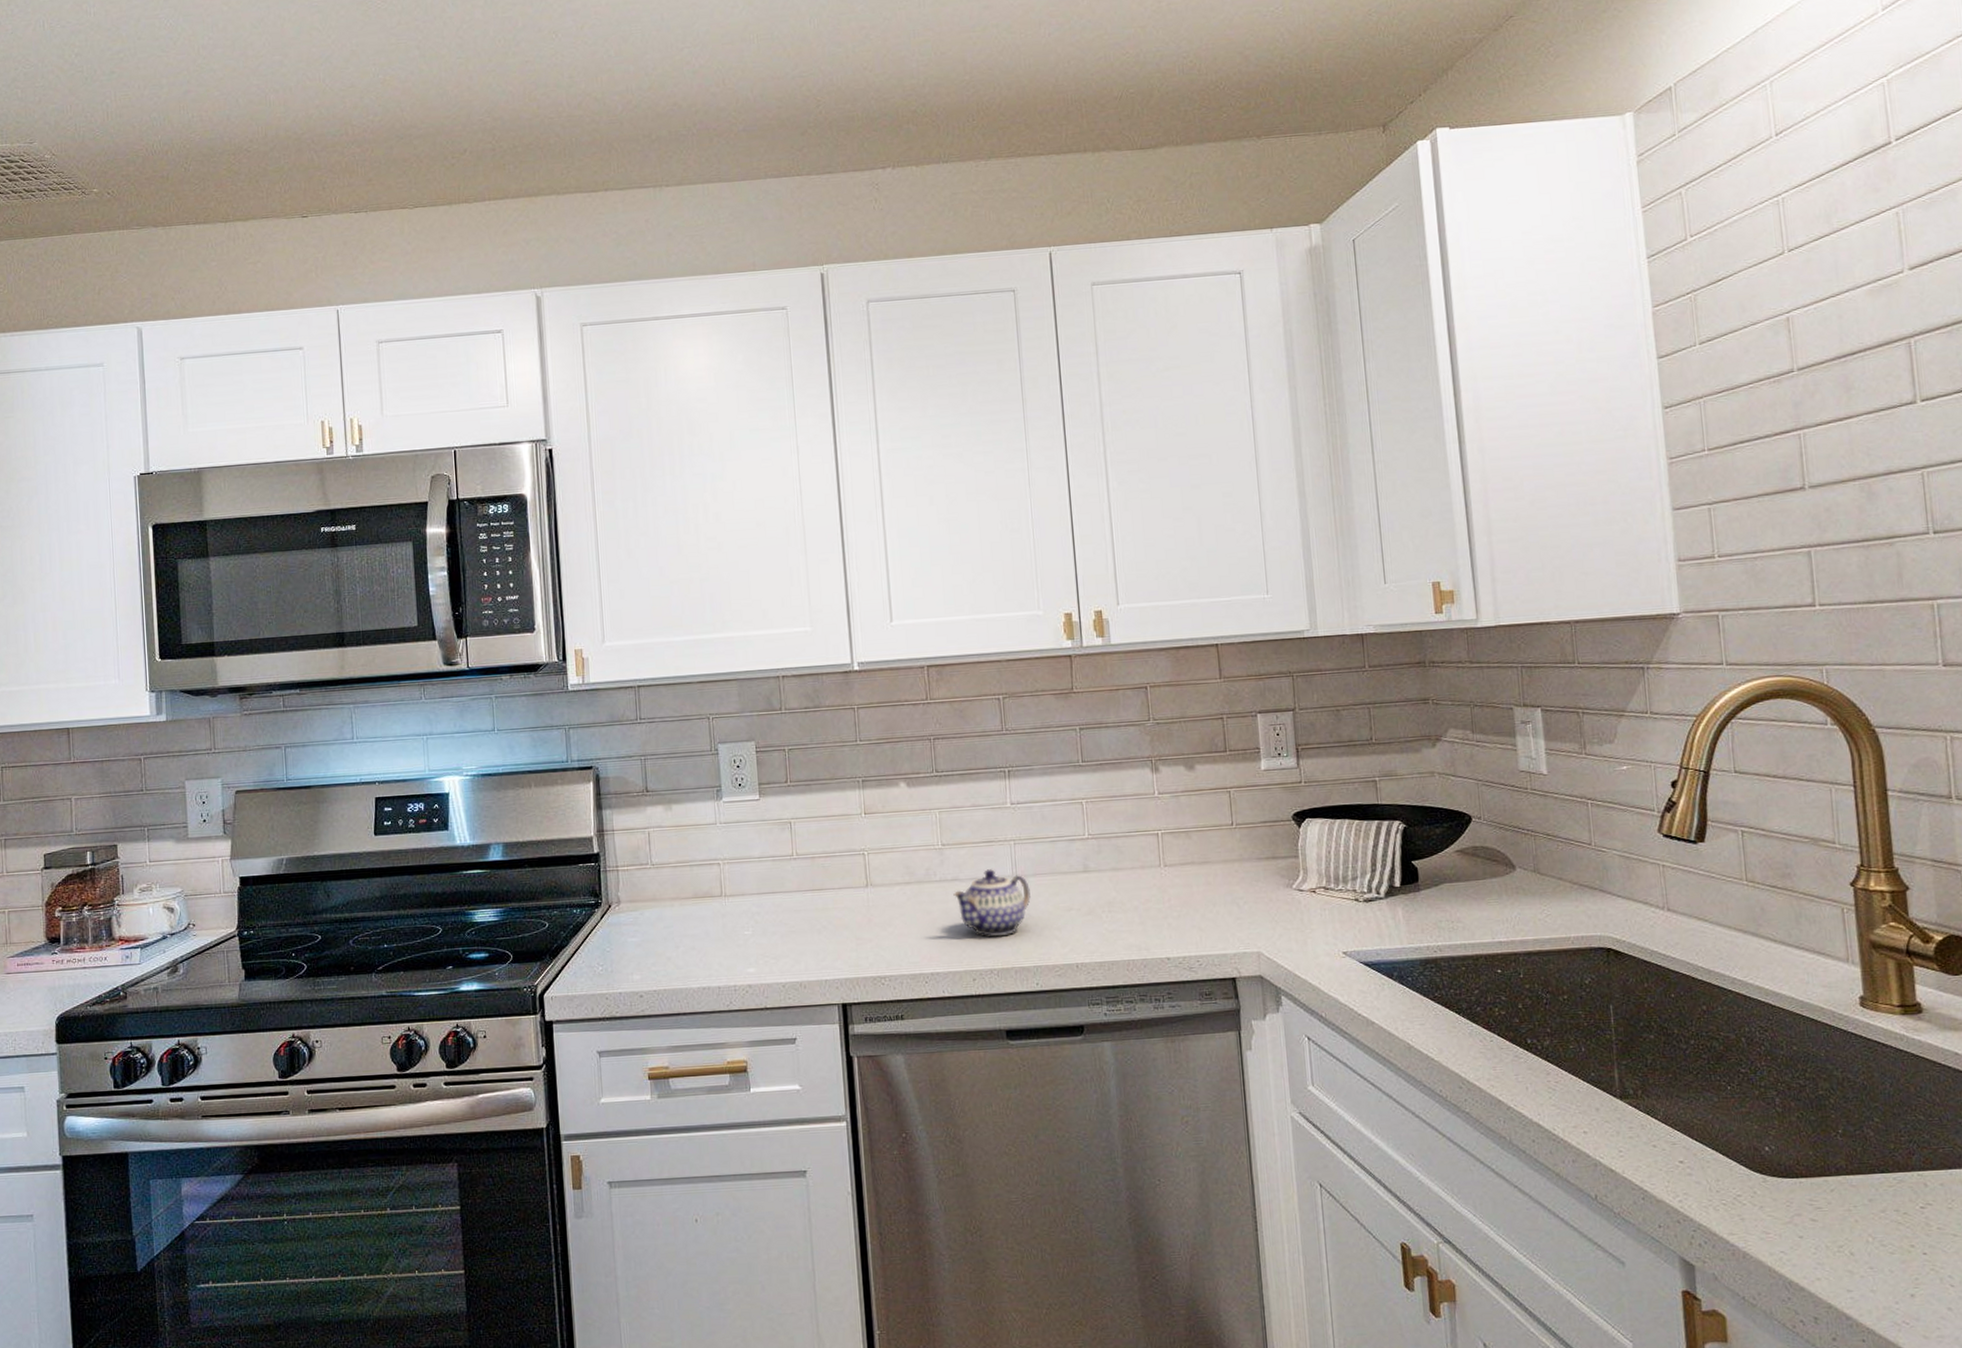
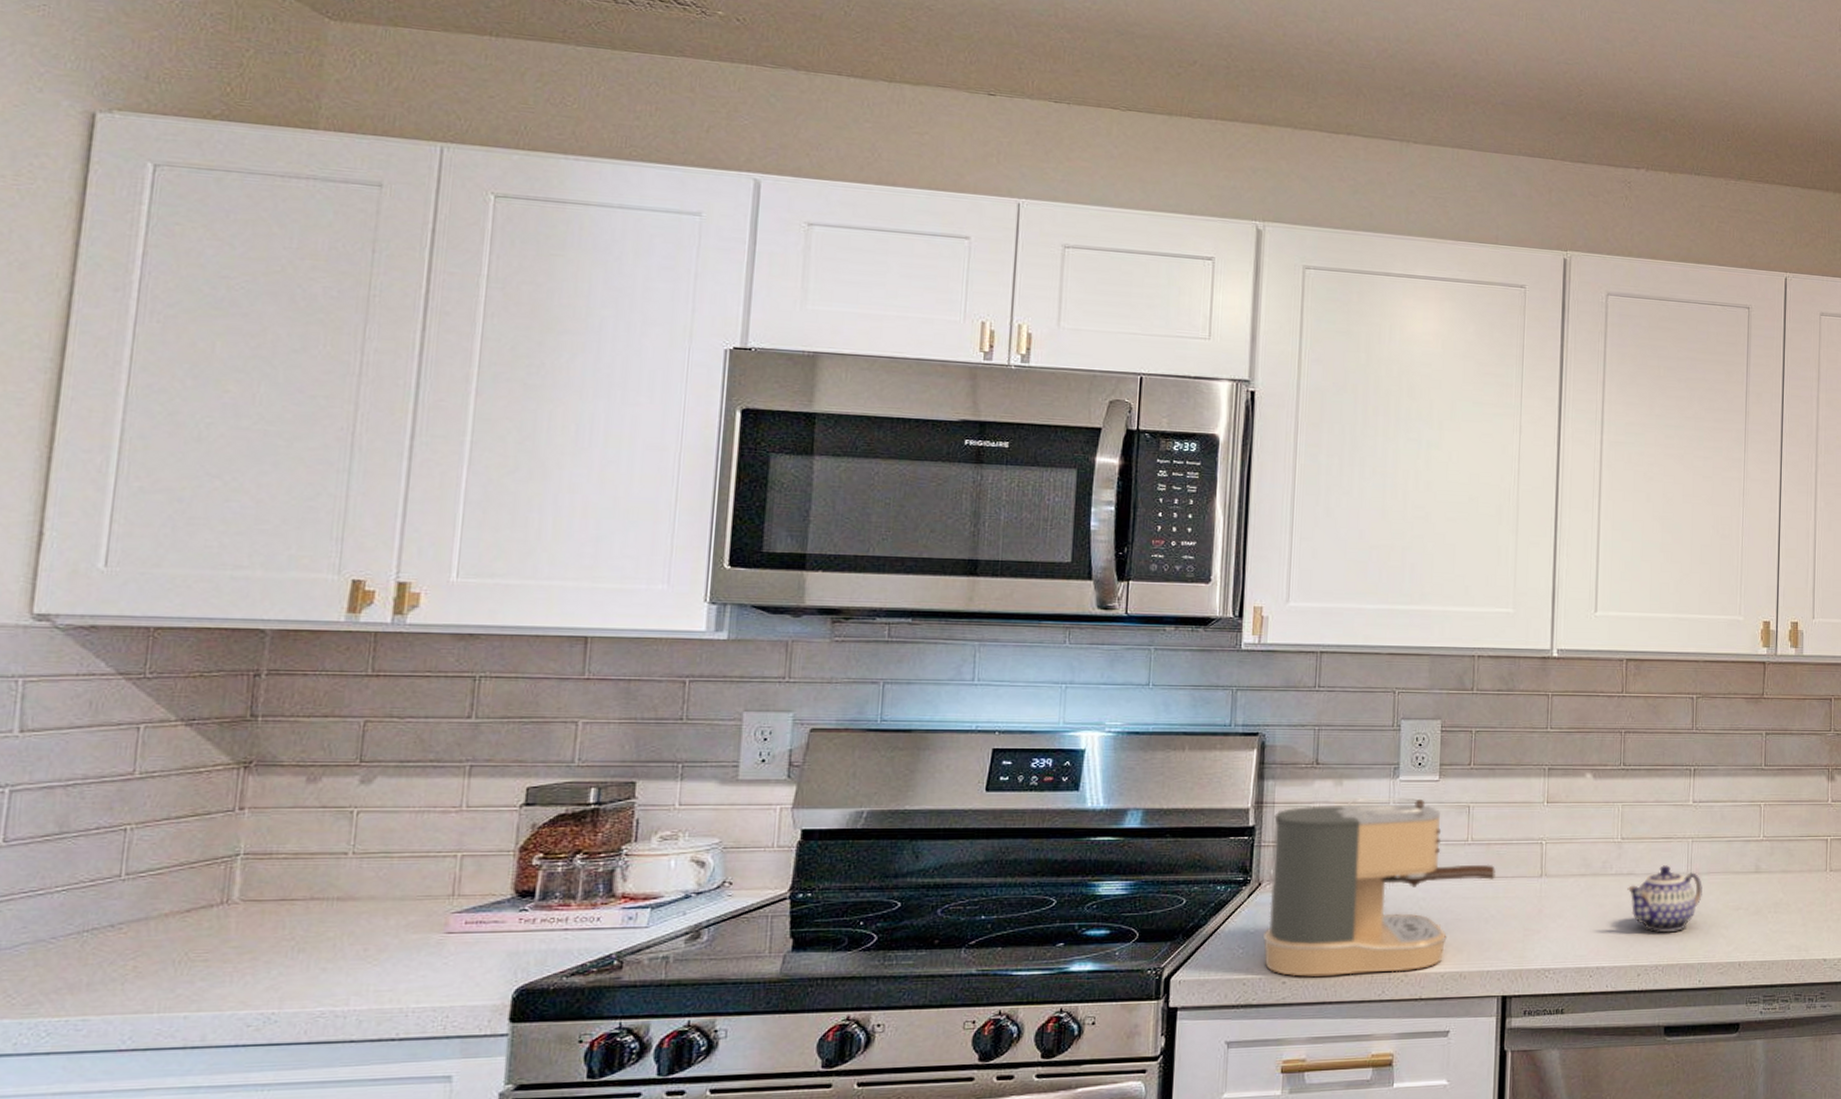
coffee maker: none [615,817,823,990] -> present [1262,797,1495,977]

